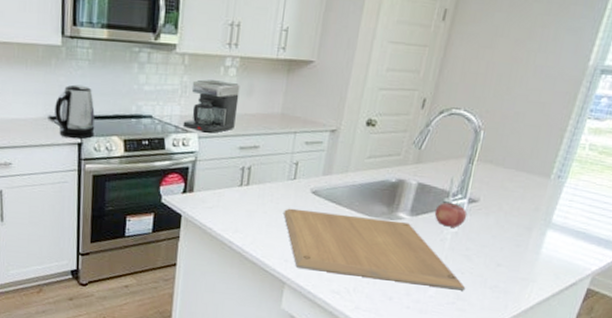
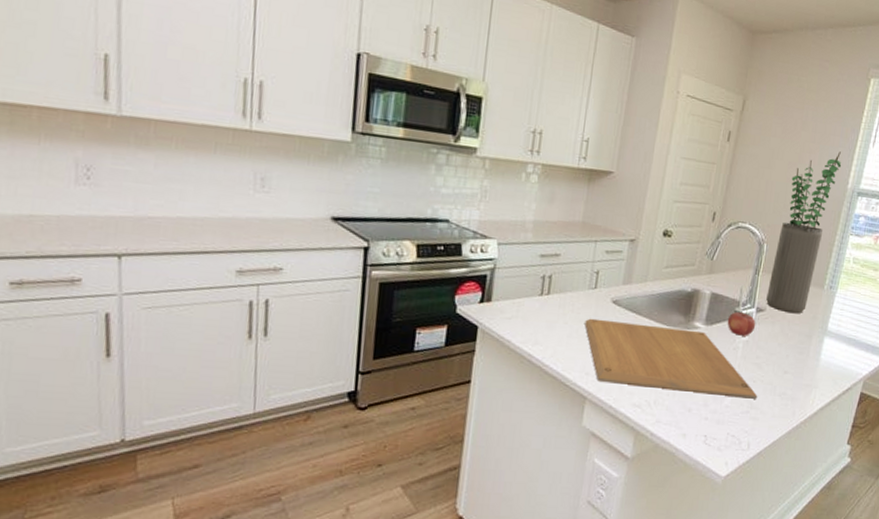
kettle: present [55,84,95,140] -> none [338,183,386,244]
coffee maker: present [182,79,240,134] -> none [481,184,542,241]
vase: none [480,23,583,205] -> present [766,151,842,314]

